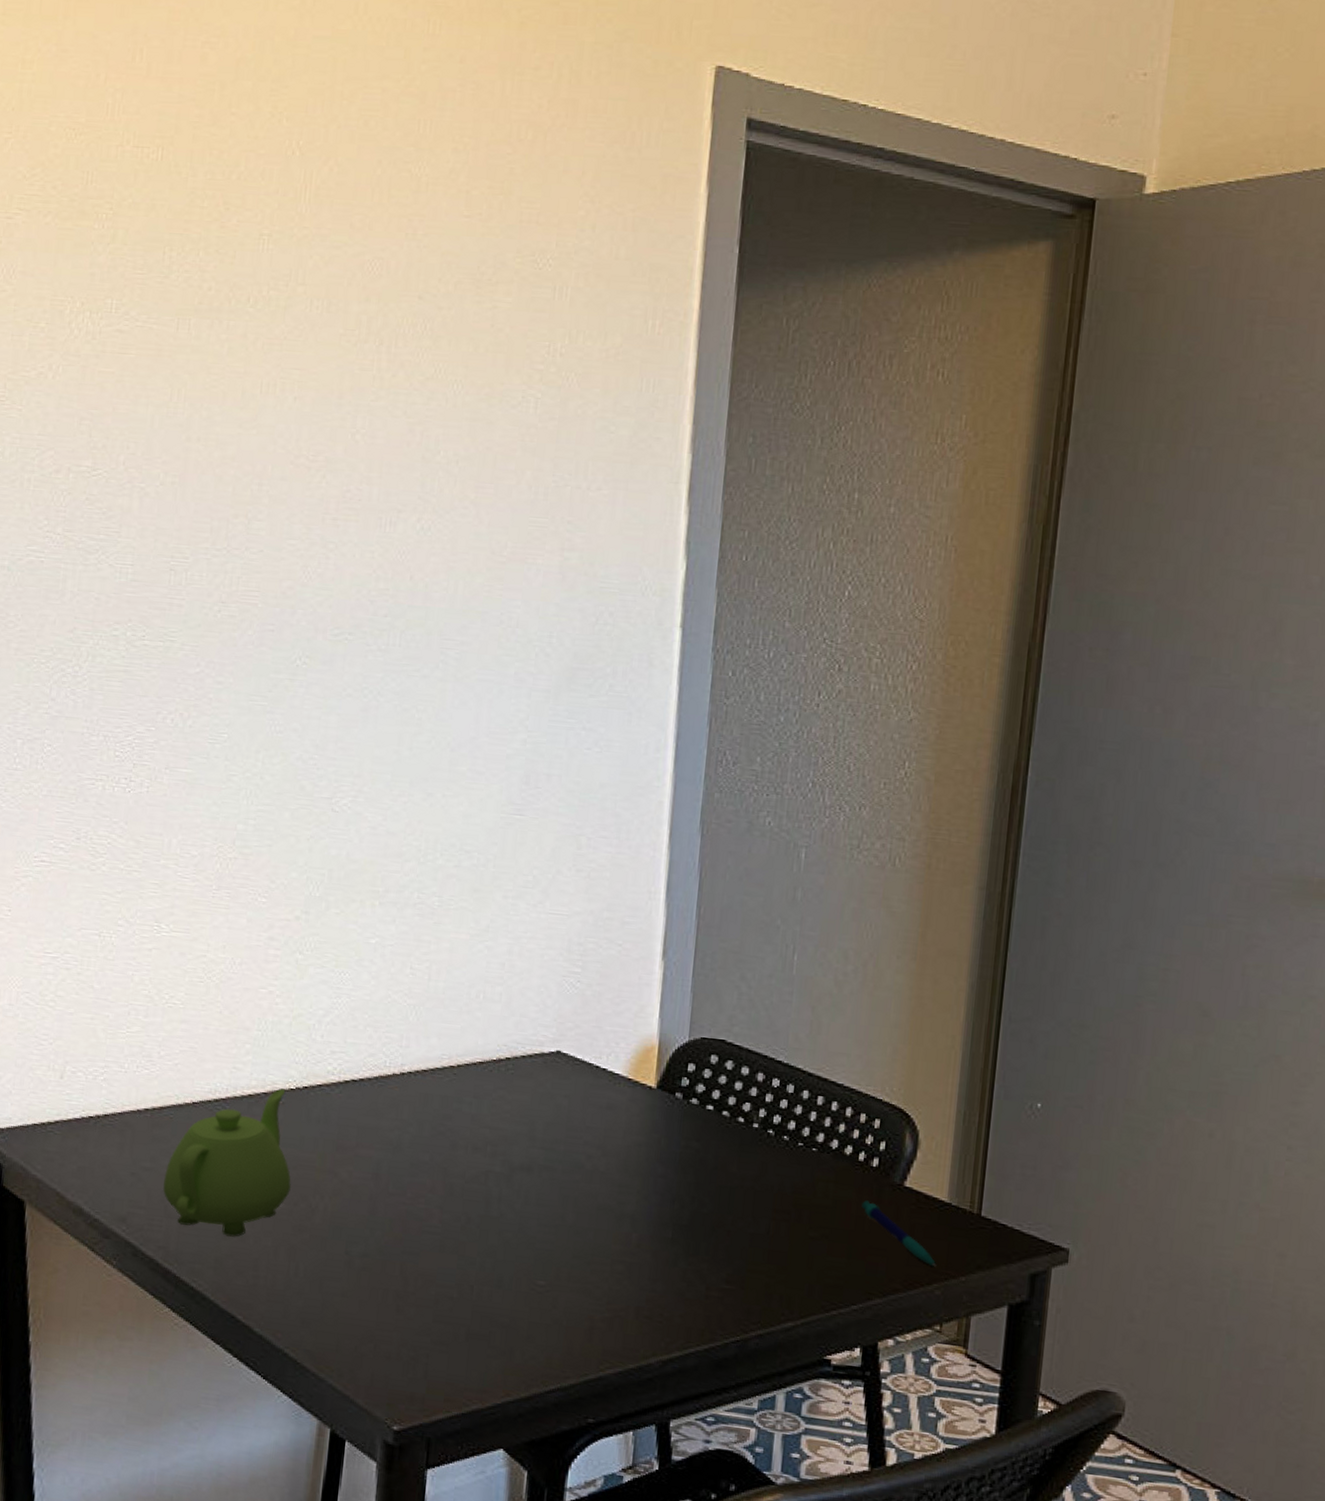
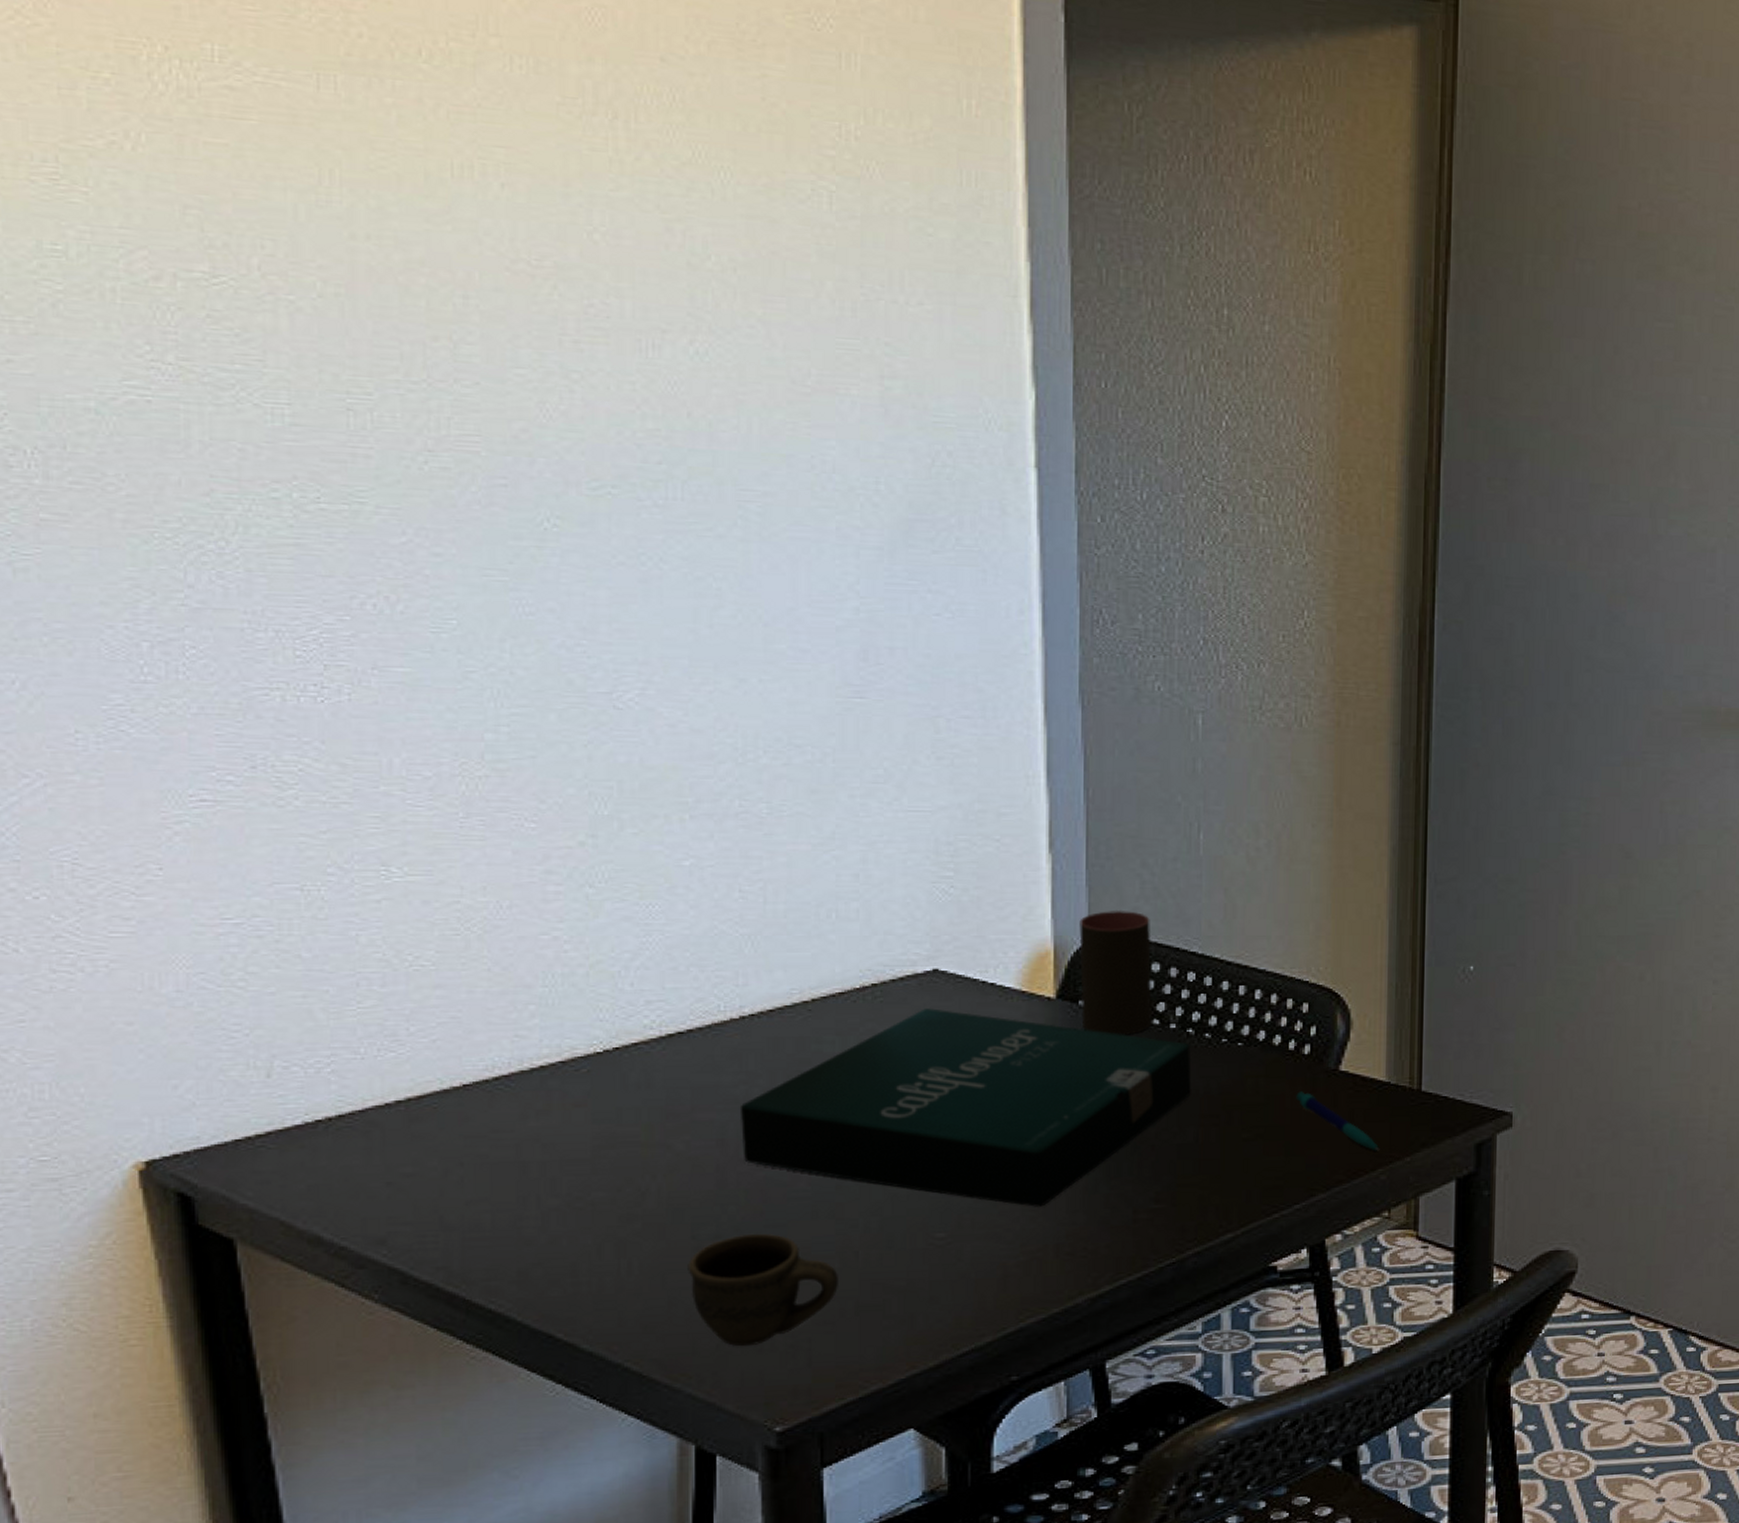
teapot: present [162,1088,292,1237] -> none [433,1054,612,1241]
cup: none [340,1256,456,1353] -> present [688,1233,840,1347]
pizza box: none [391,1084,770,1271] -> present [739,1008,1192,1207]
cup: none [677,1015,744,1129] -> present [1079,909,1153,1035]

